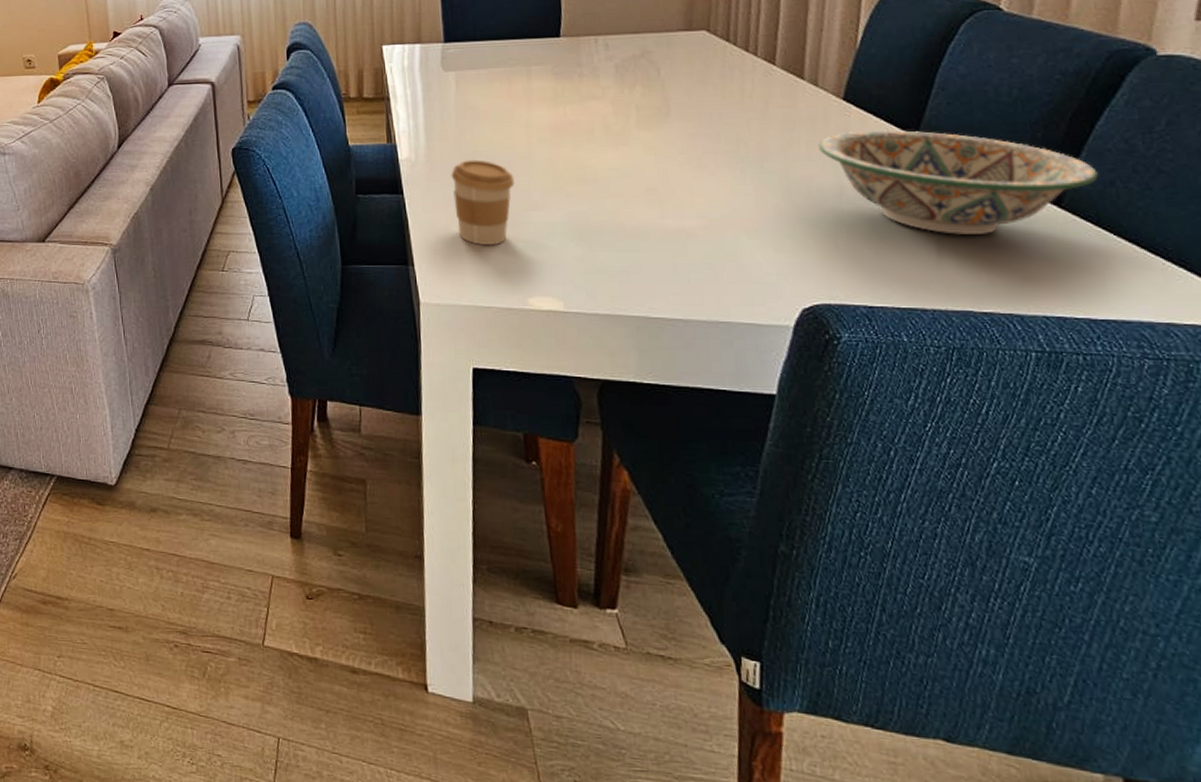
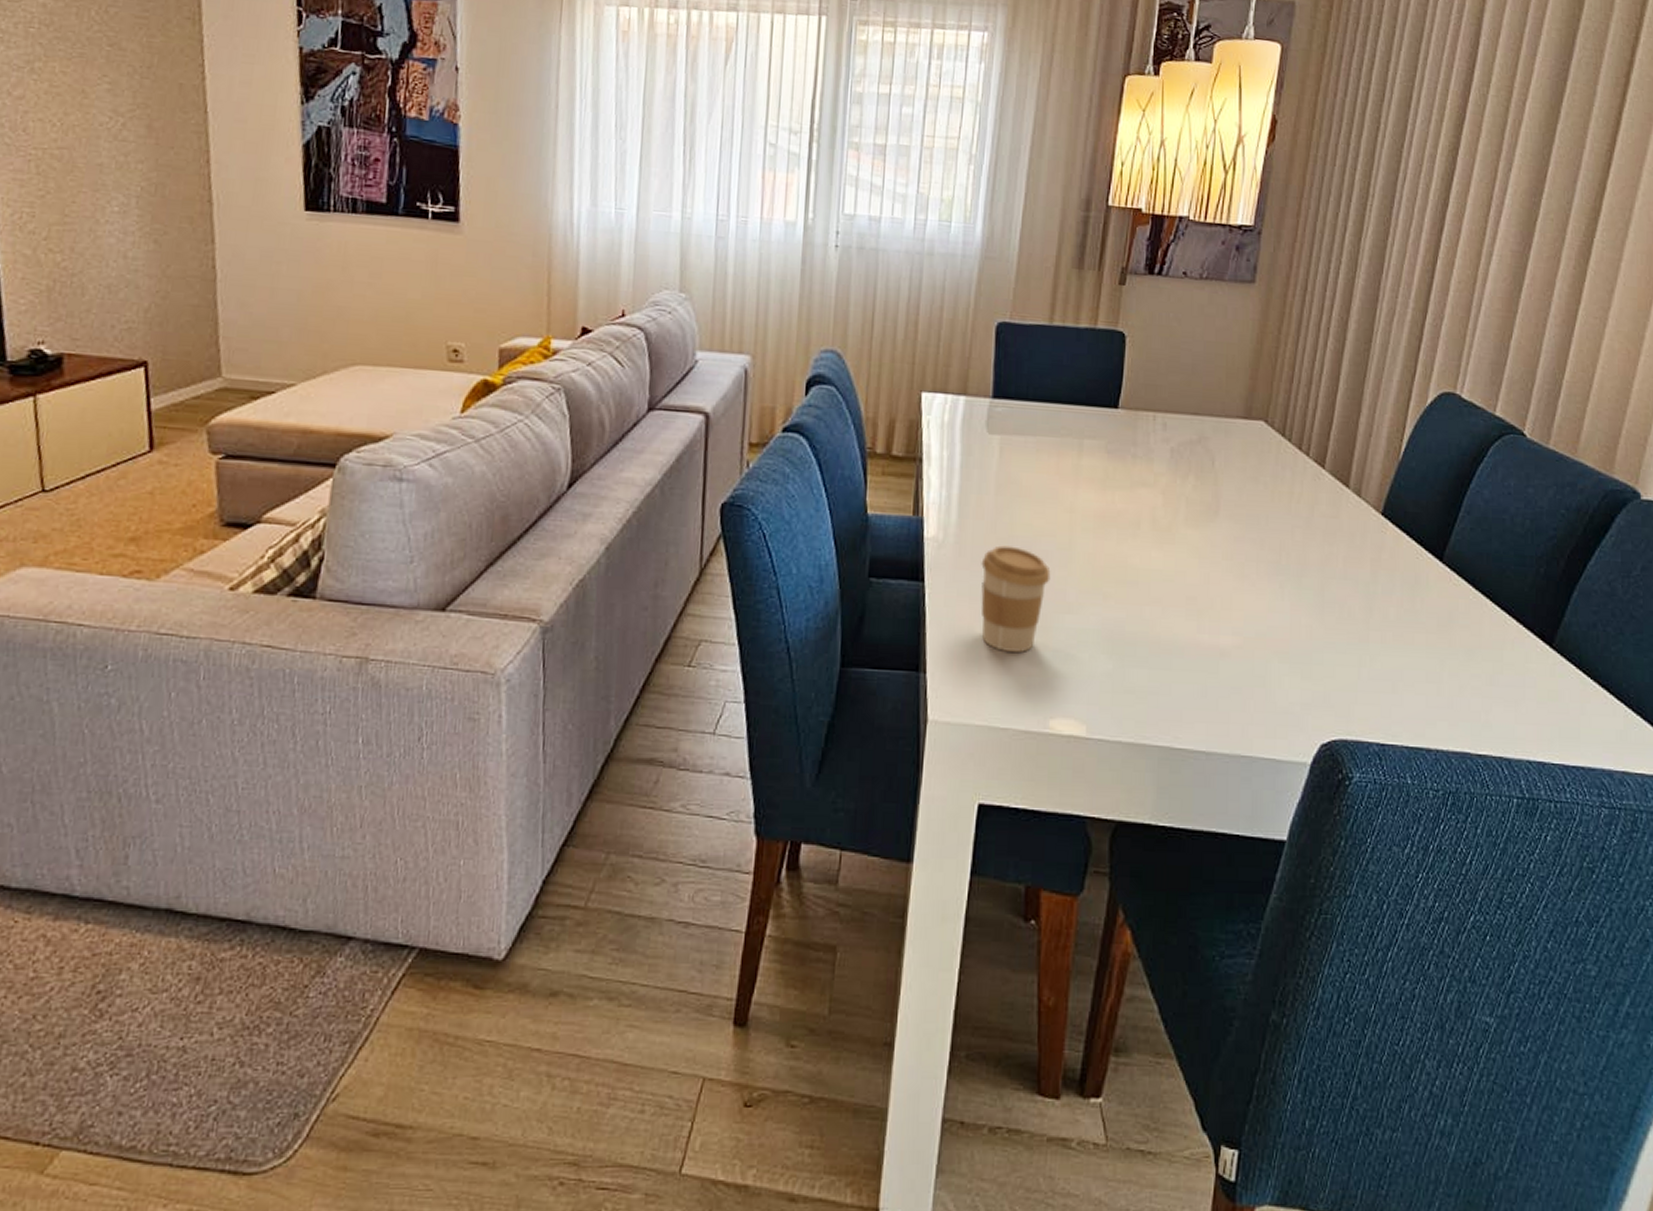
decorative bowl: present [818,130,1100,235] -> none [1355,550,1586,671]

